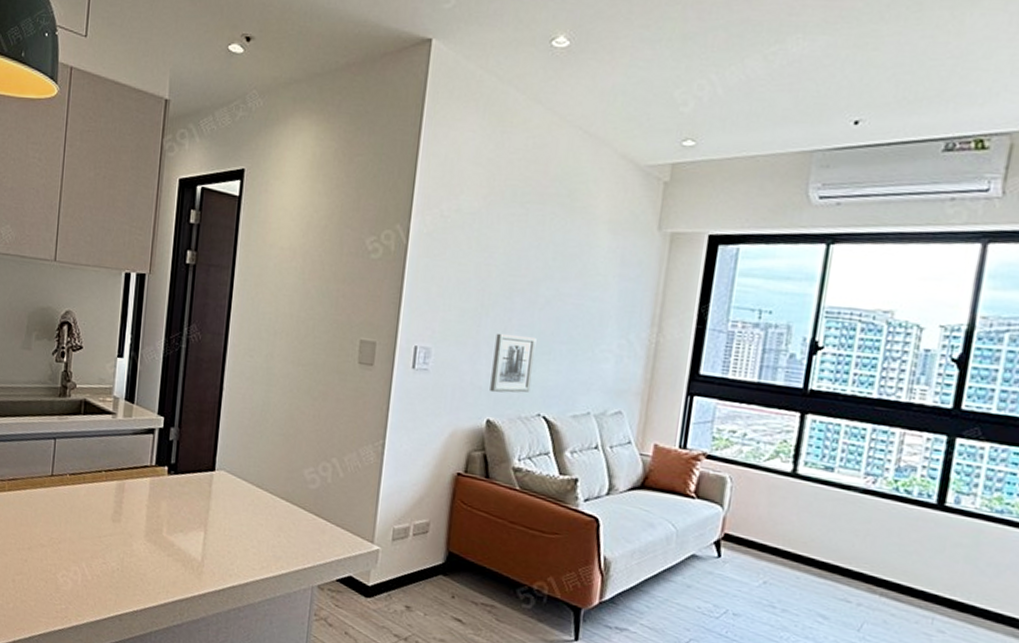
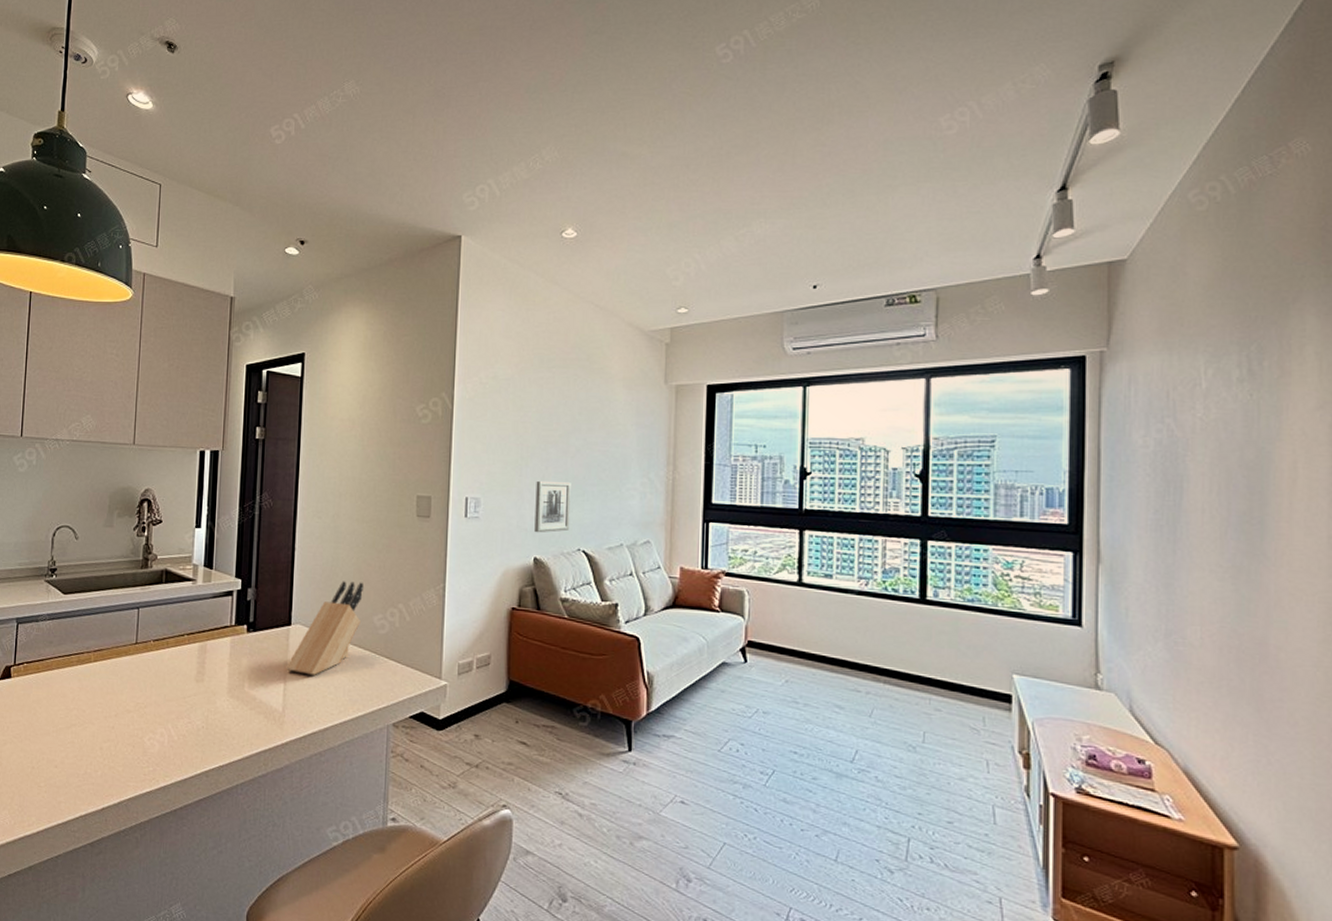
knife block: none [207,428,295,527] -> present [286,581,363,675]

